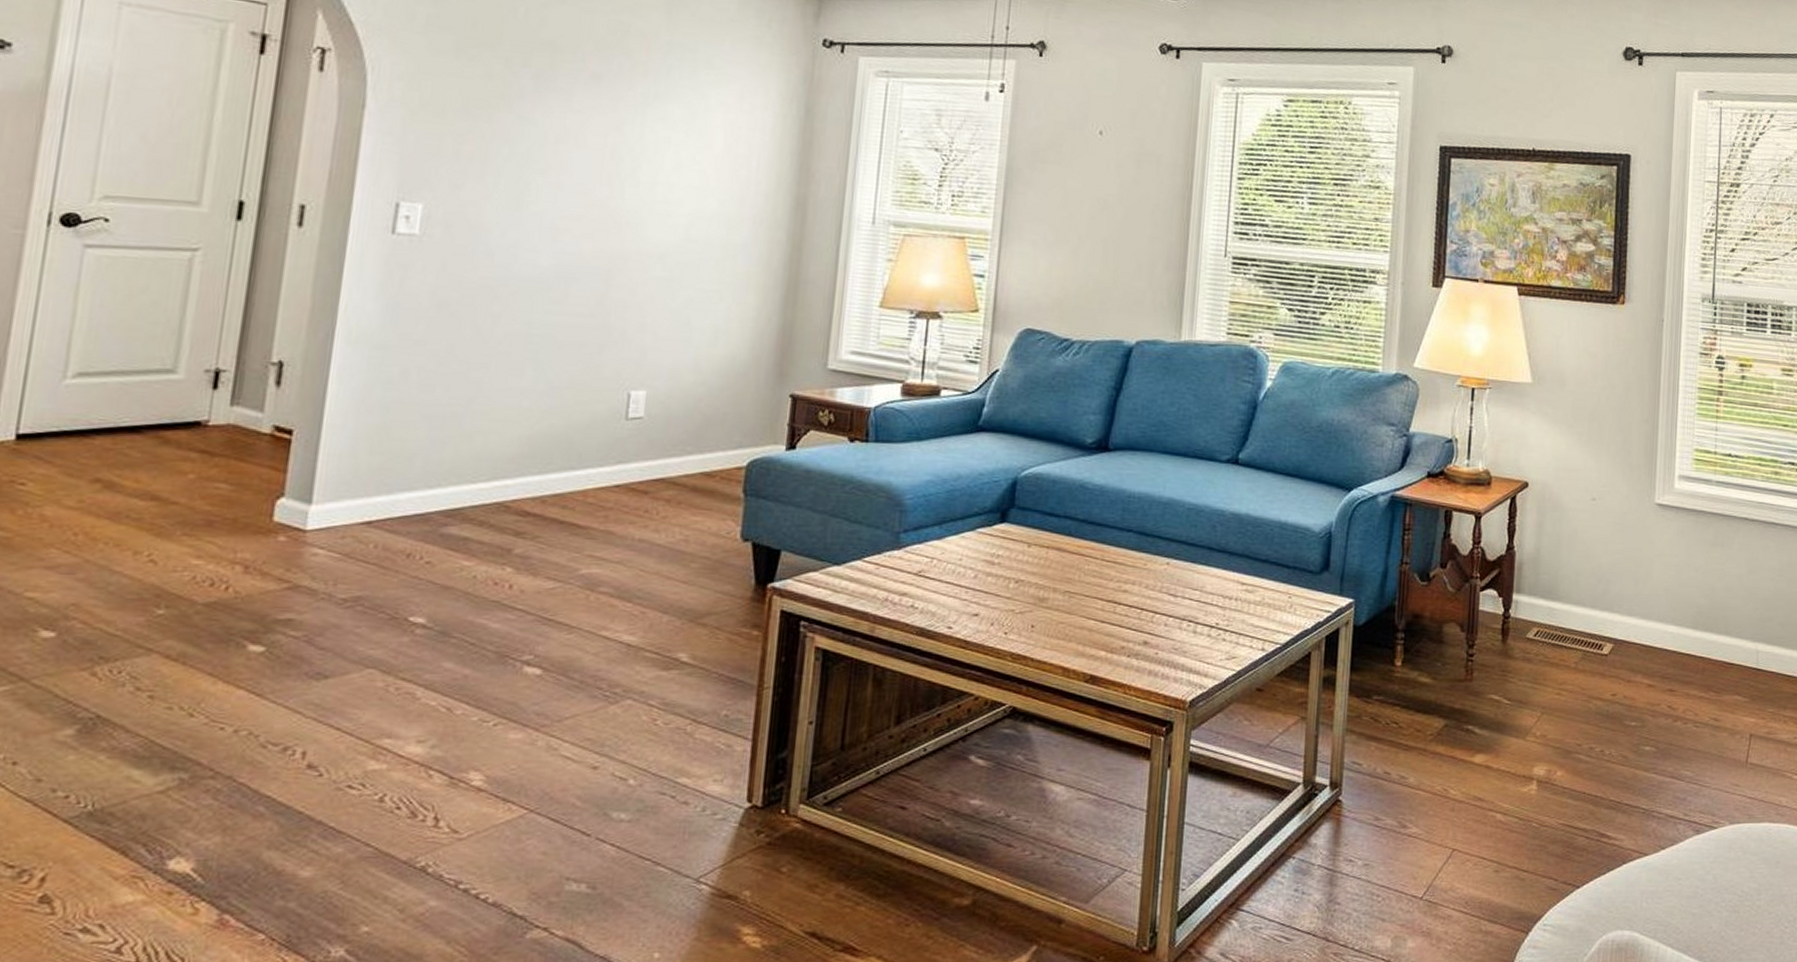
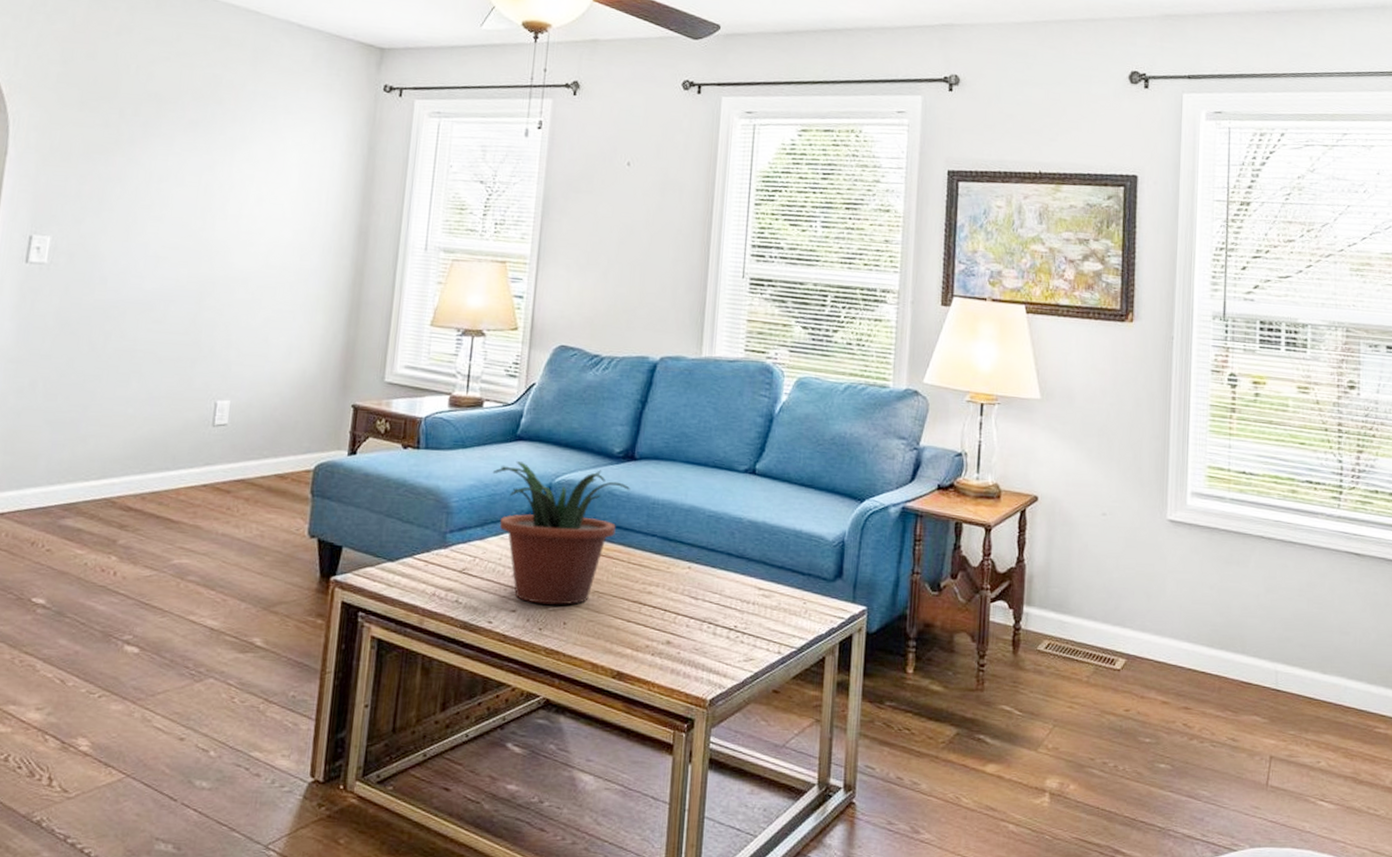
potted plant: none [951,454,1105,607] -> present [492,461,631,605]

